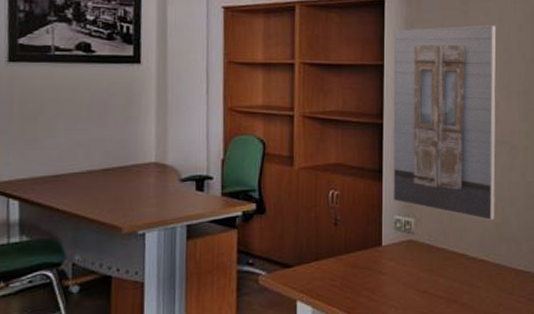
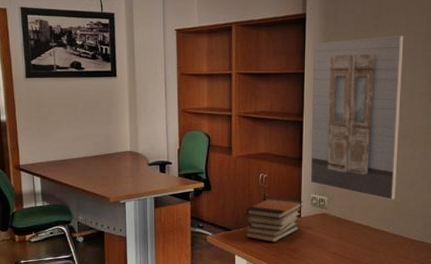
book stack: none [310,221,385,281] -> present [245,197,303,243]

